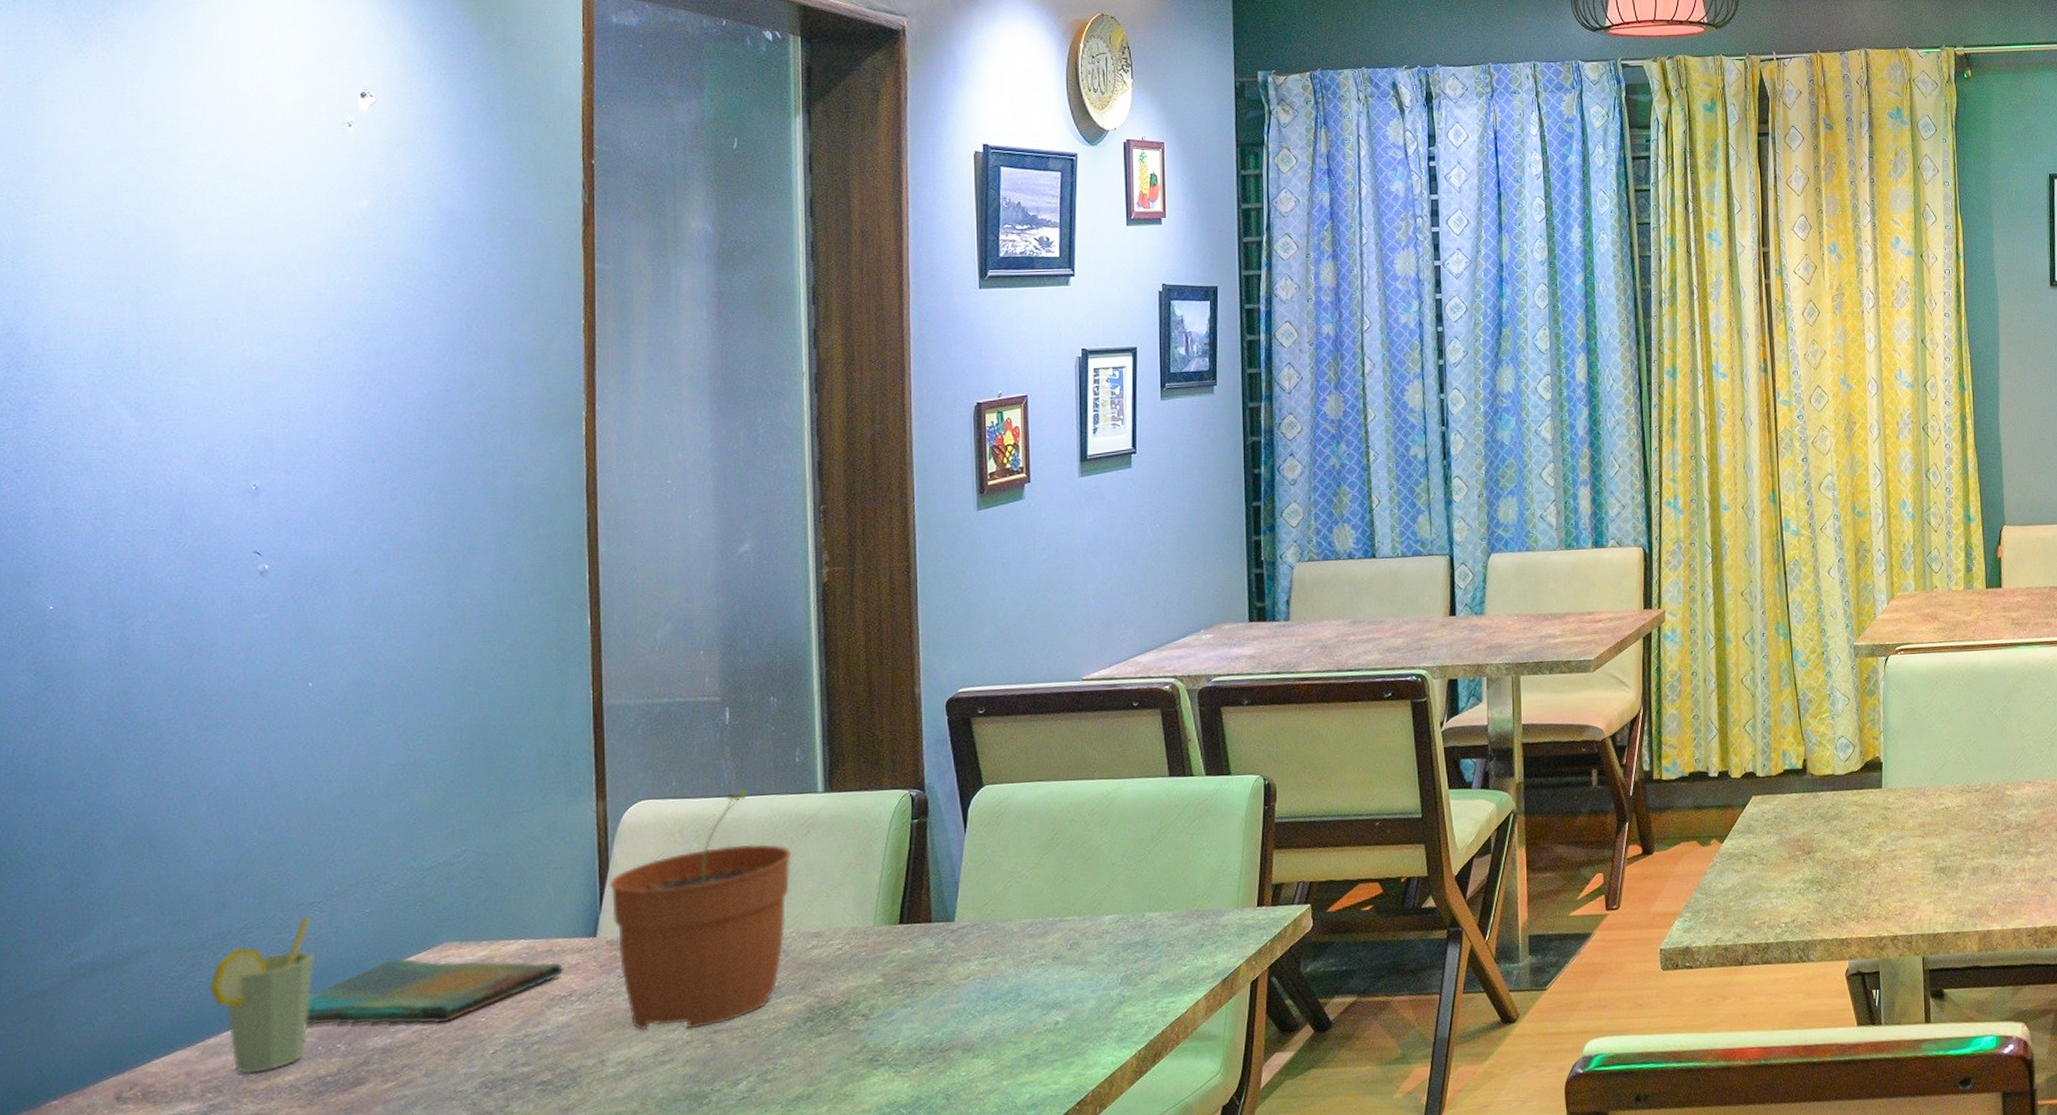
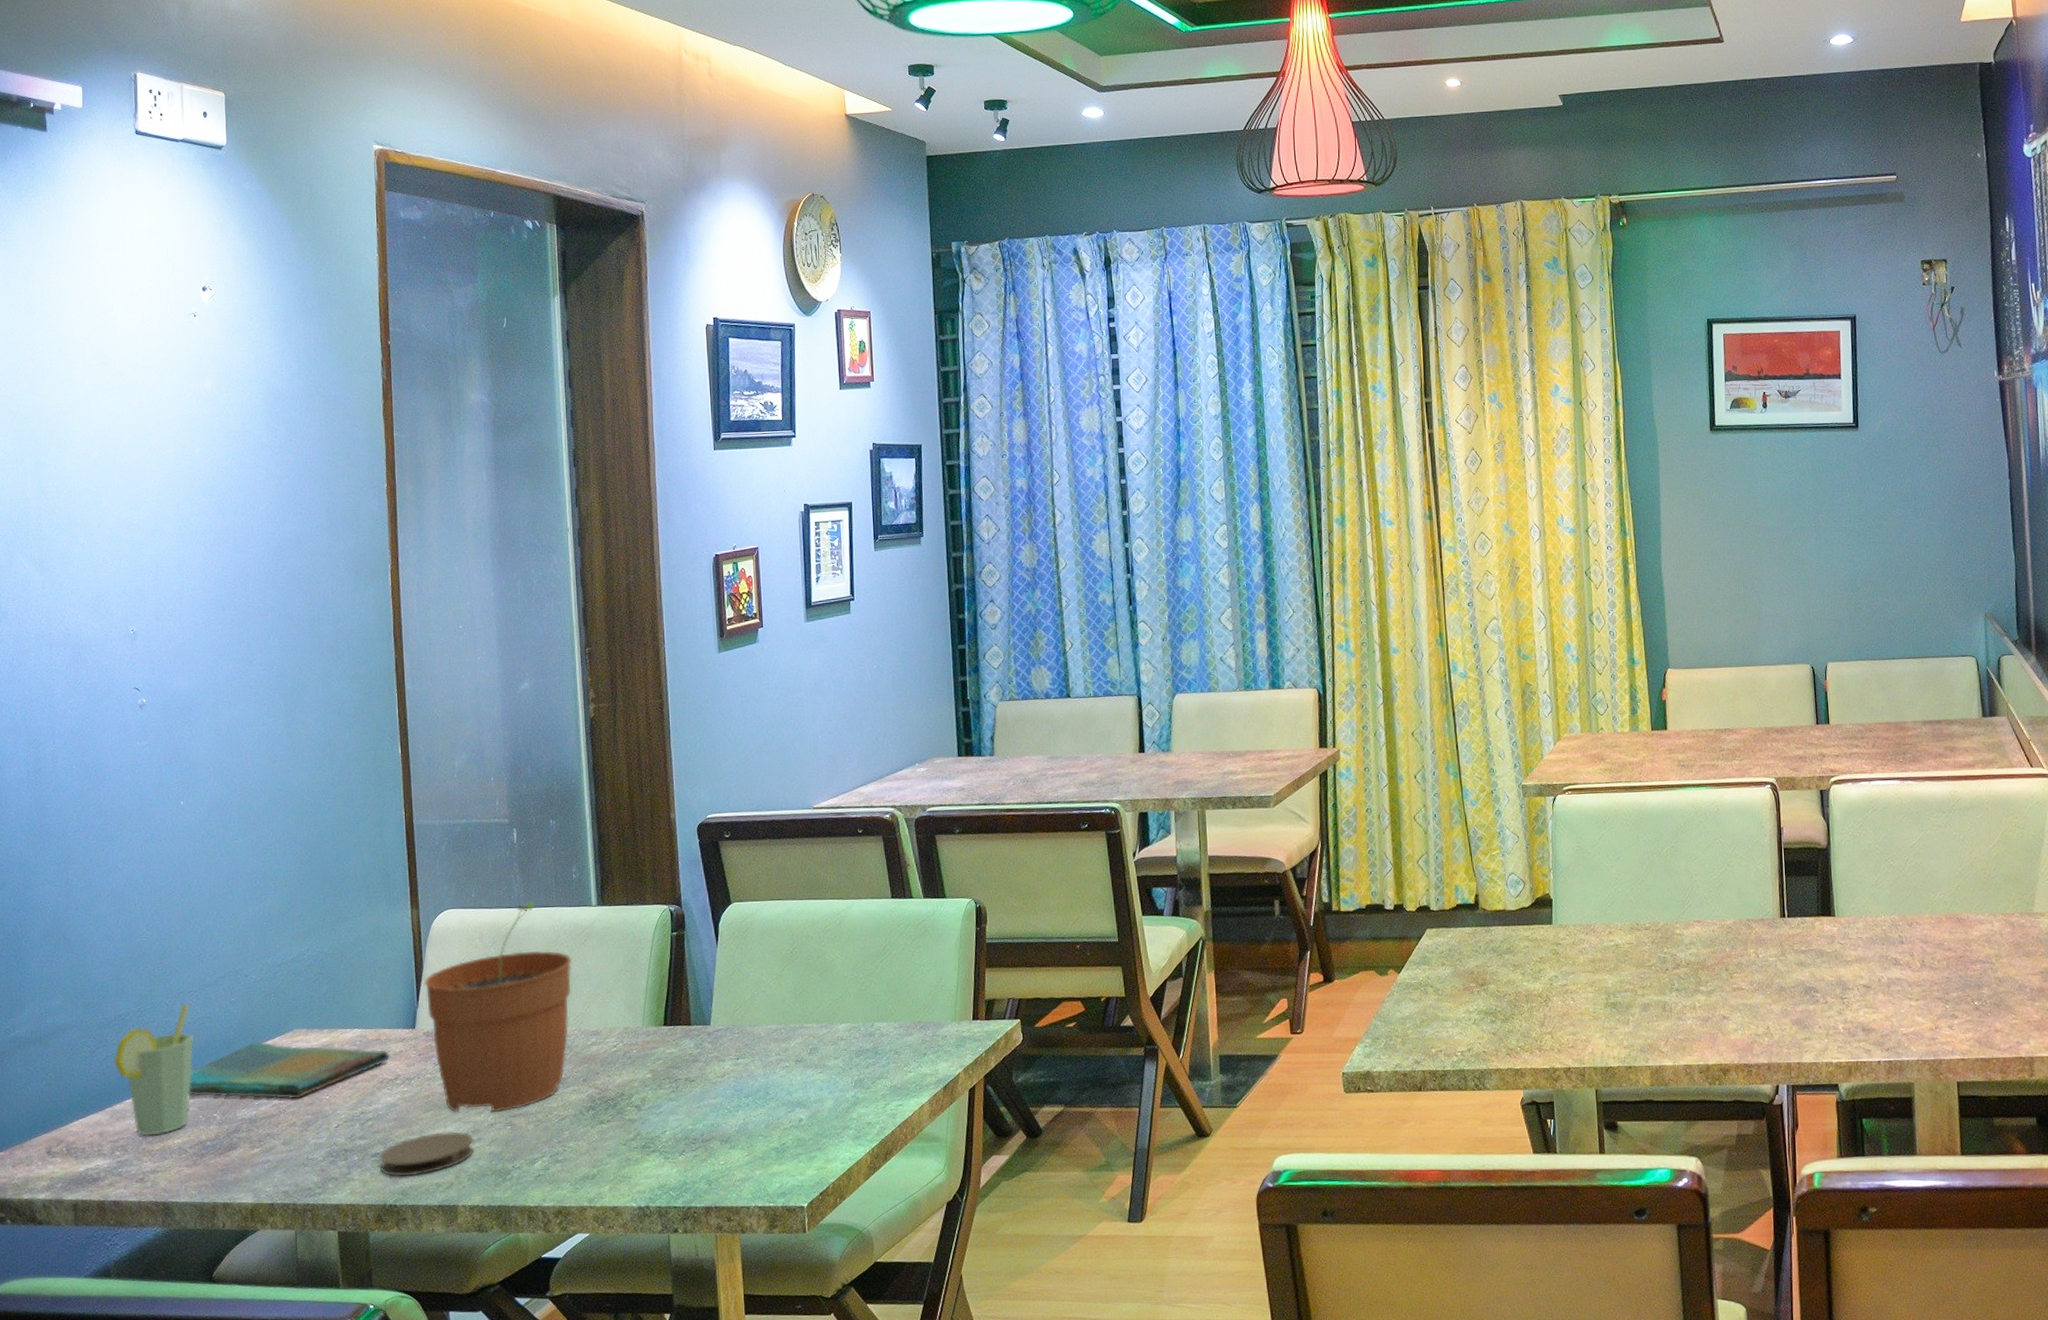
coaster: none [545,1052,665,1108] -> present [379,1131,474,1177]

